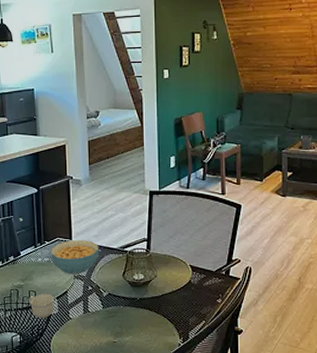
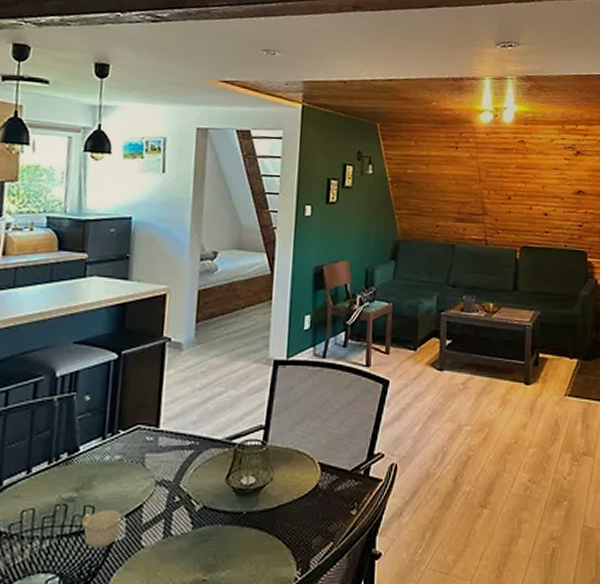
cereal bowl: present [51,239,99,275] -> none [125,427,196,480]

